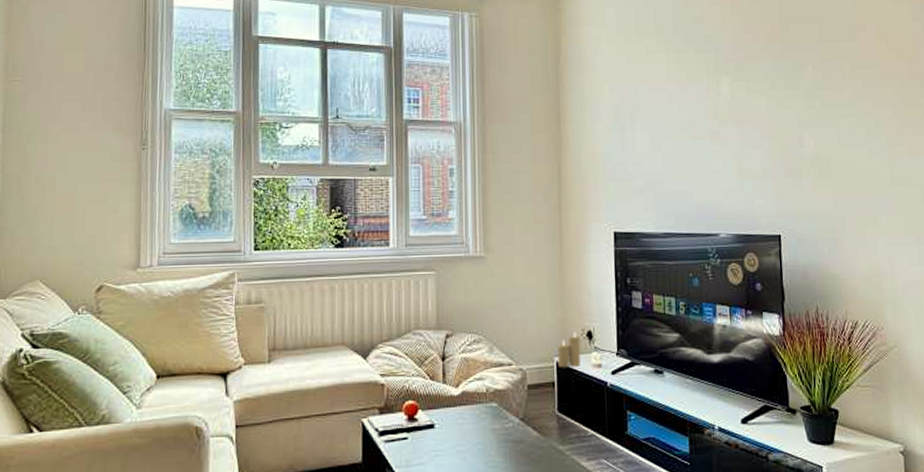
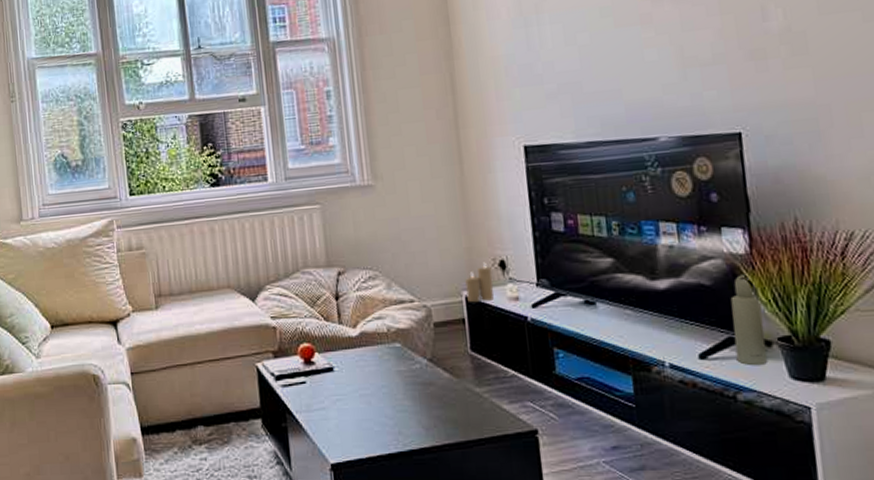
bottle: none [767,352,792,431] -> present [730,274,767,366]

